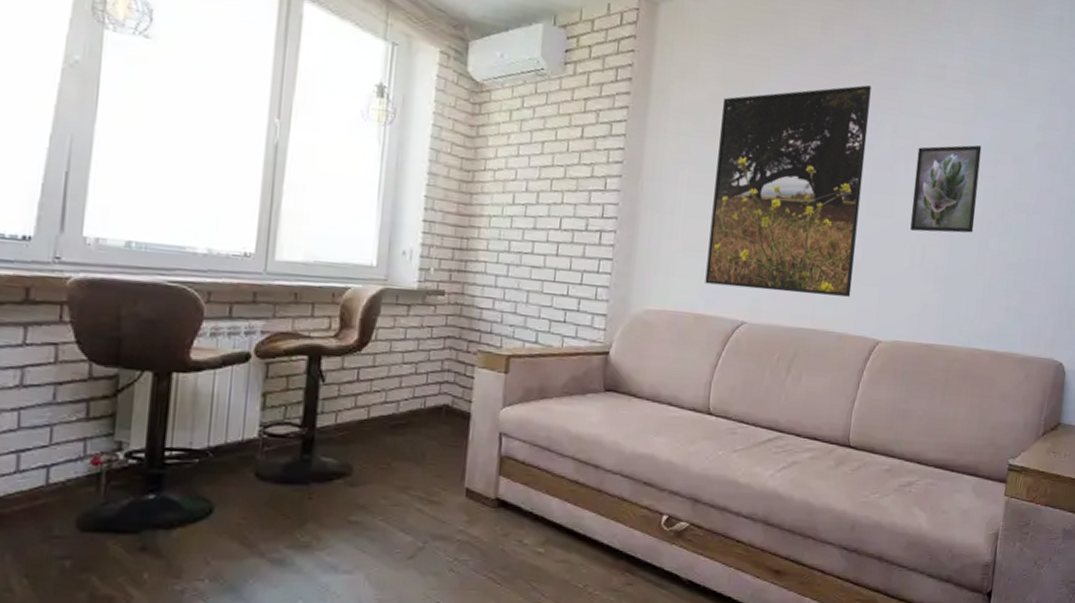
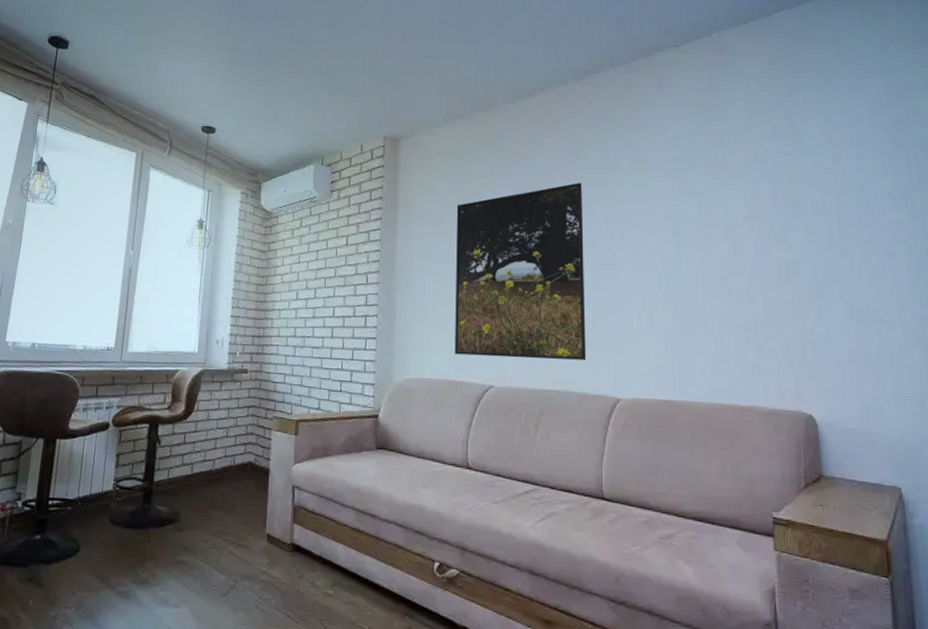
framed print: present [910,145,982,233] -> none [632,221,696,300]

